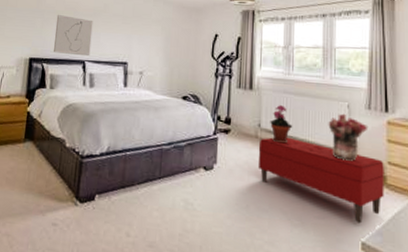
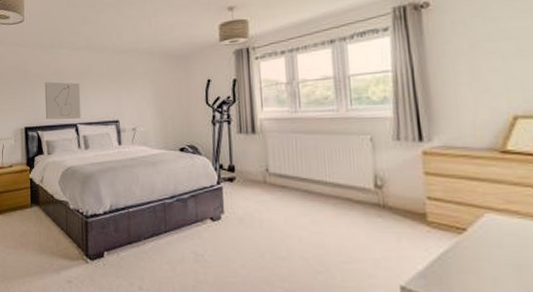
bench: present [258,137,384,224] -> none [268,180,426,267]
potted plant: present [270,105,293,144] -> none [279,146,306,187]
bouquet: present [328,113,369,161] -> none [347,148,399,199]

